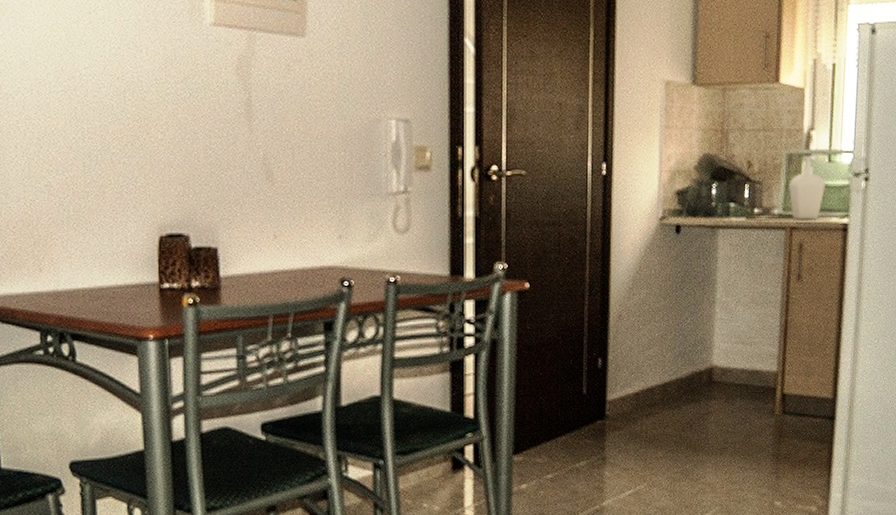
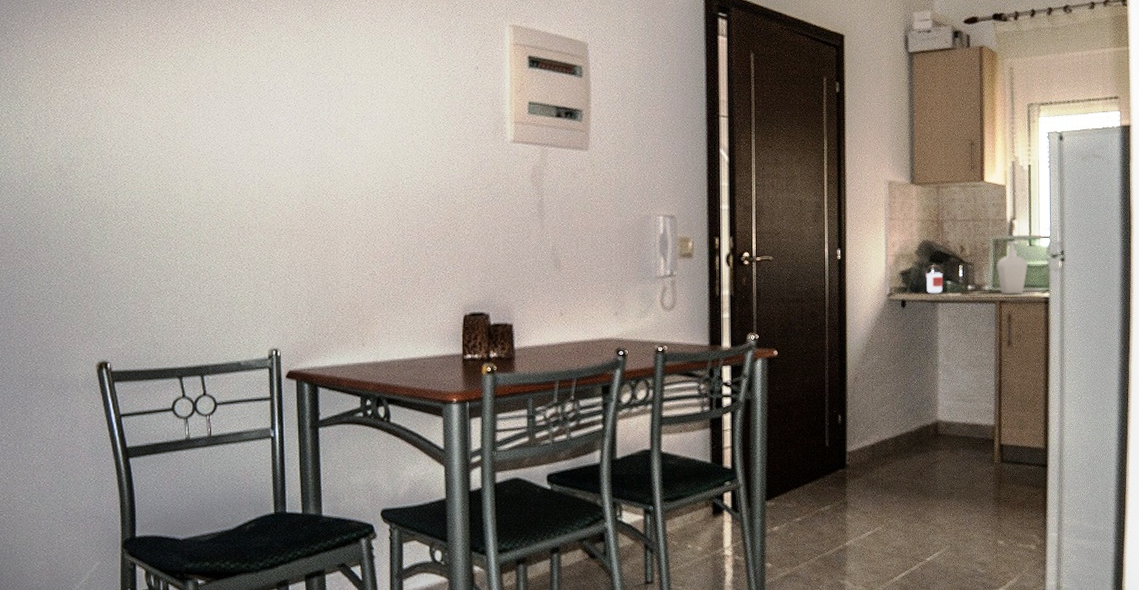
jar: none [705,184,727,218] -> present [925,265,944,294]

